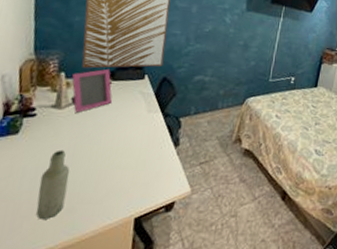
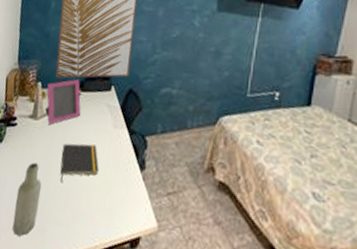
notepad: none [90,128,133,164] -> present [60,143,99,181]

